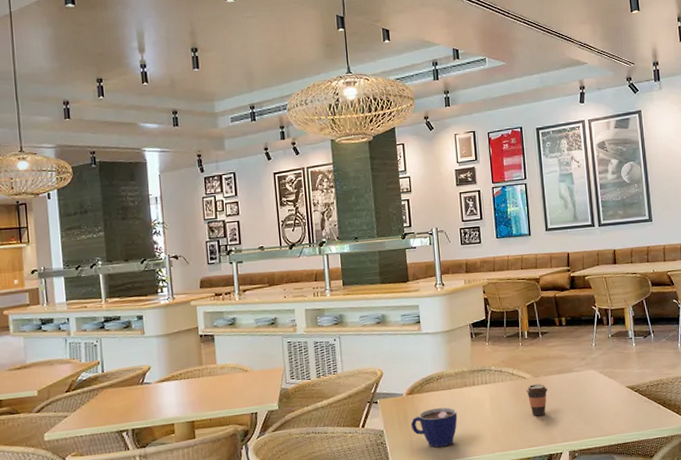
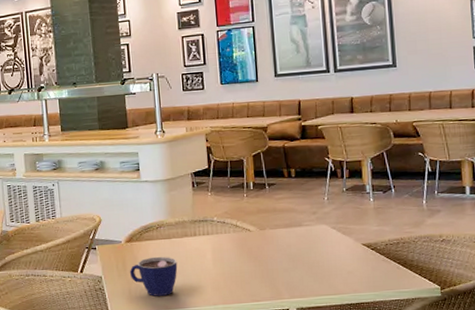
coffee cup: present [526,383,548,416] -> none [251,237,274,270]

